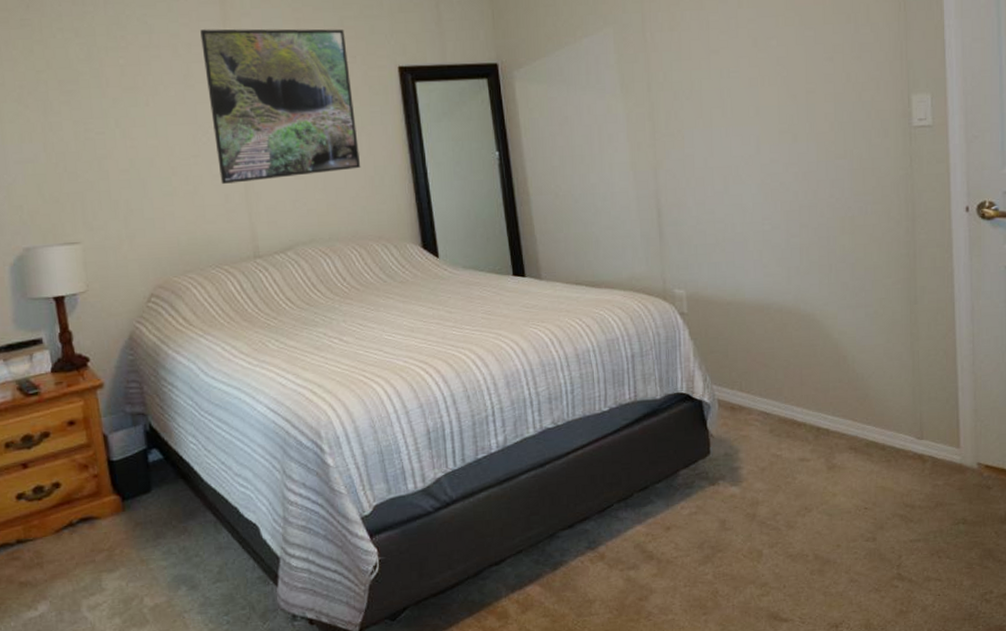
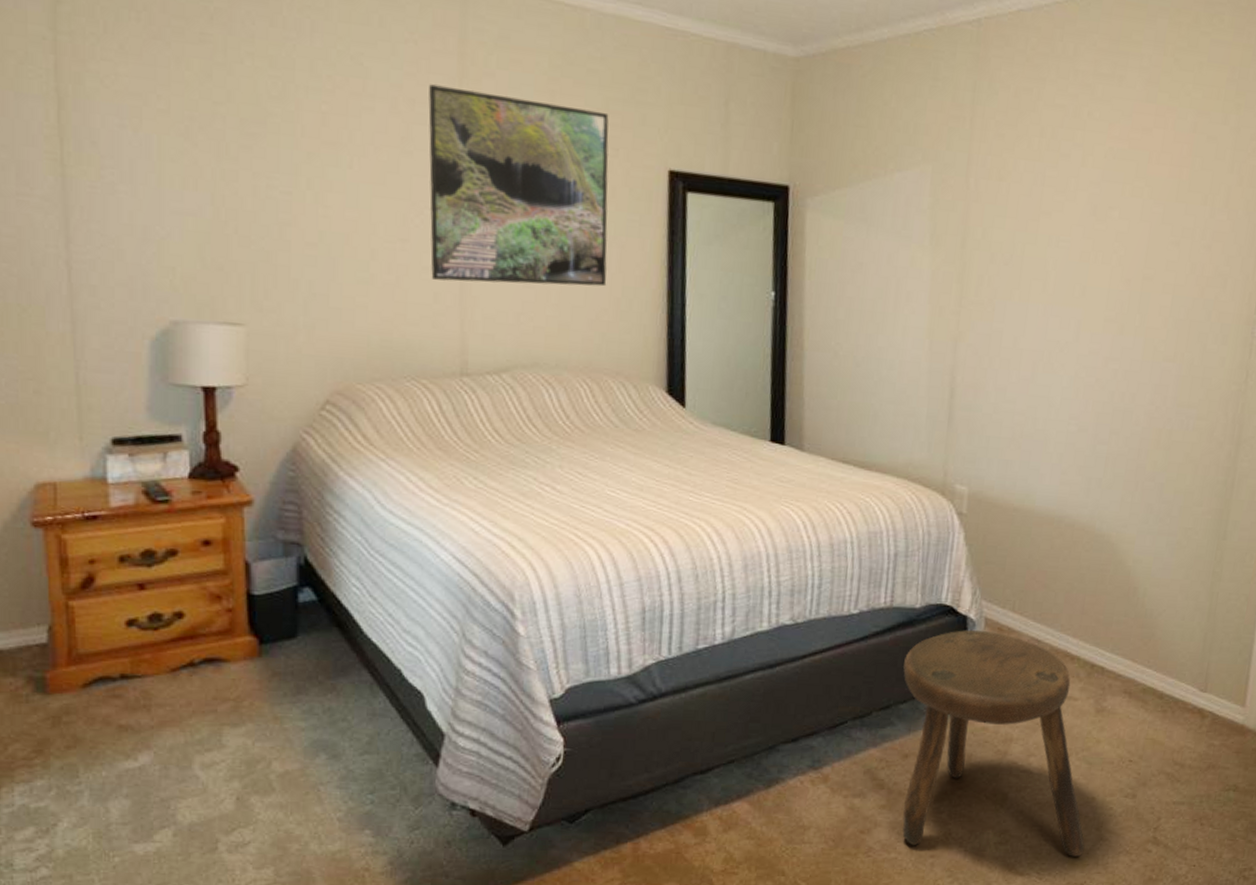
stool: none [654,411,838,606] -> present [902,630,1085,857]

